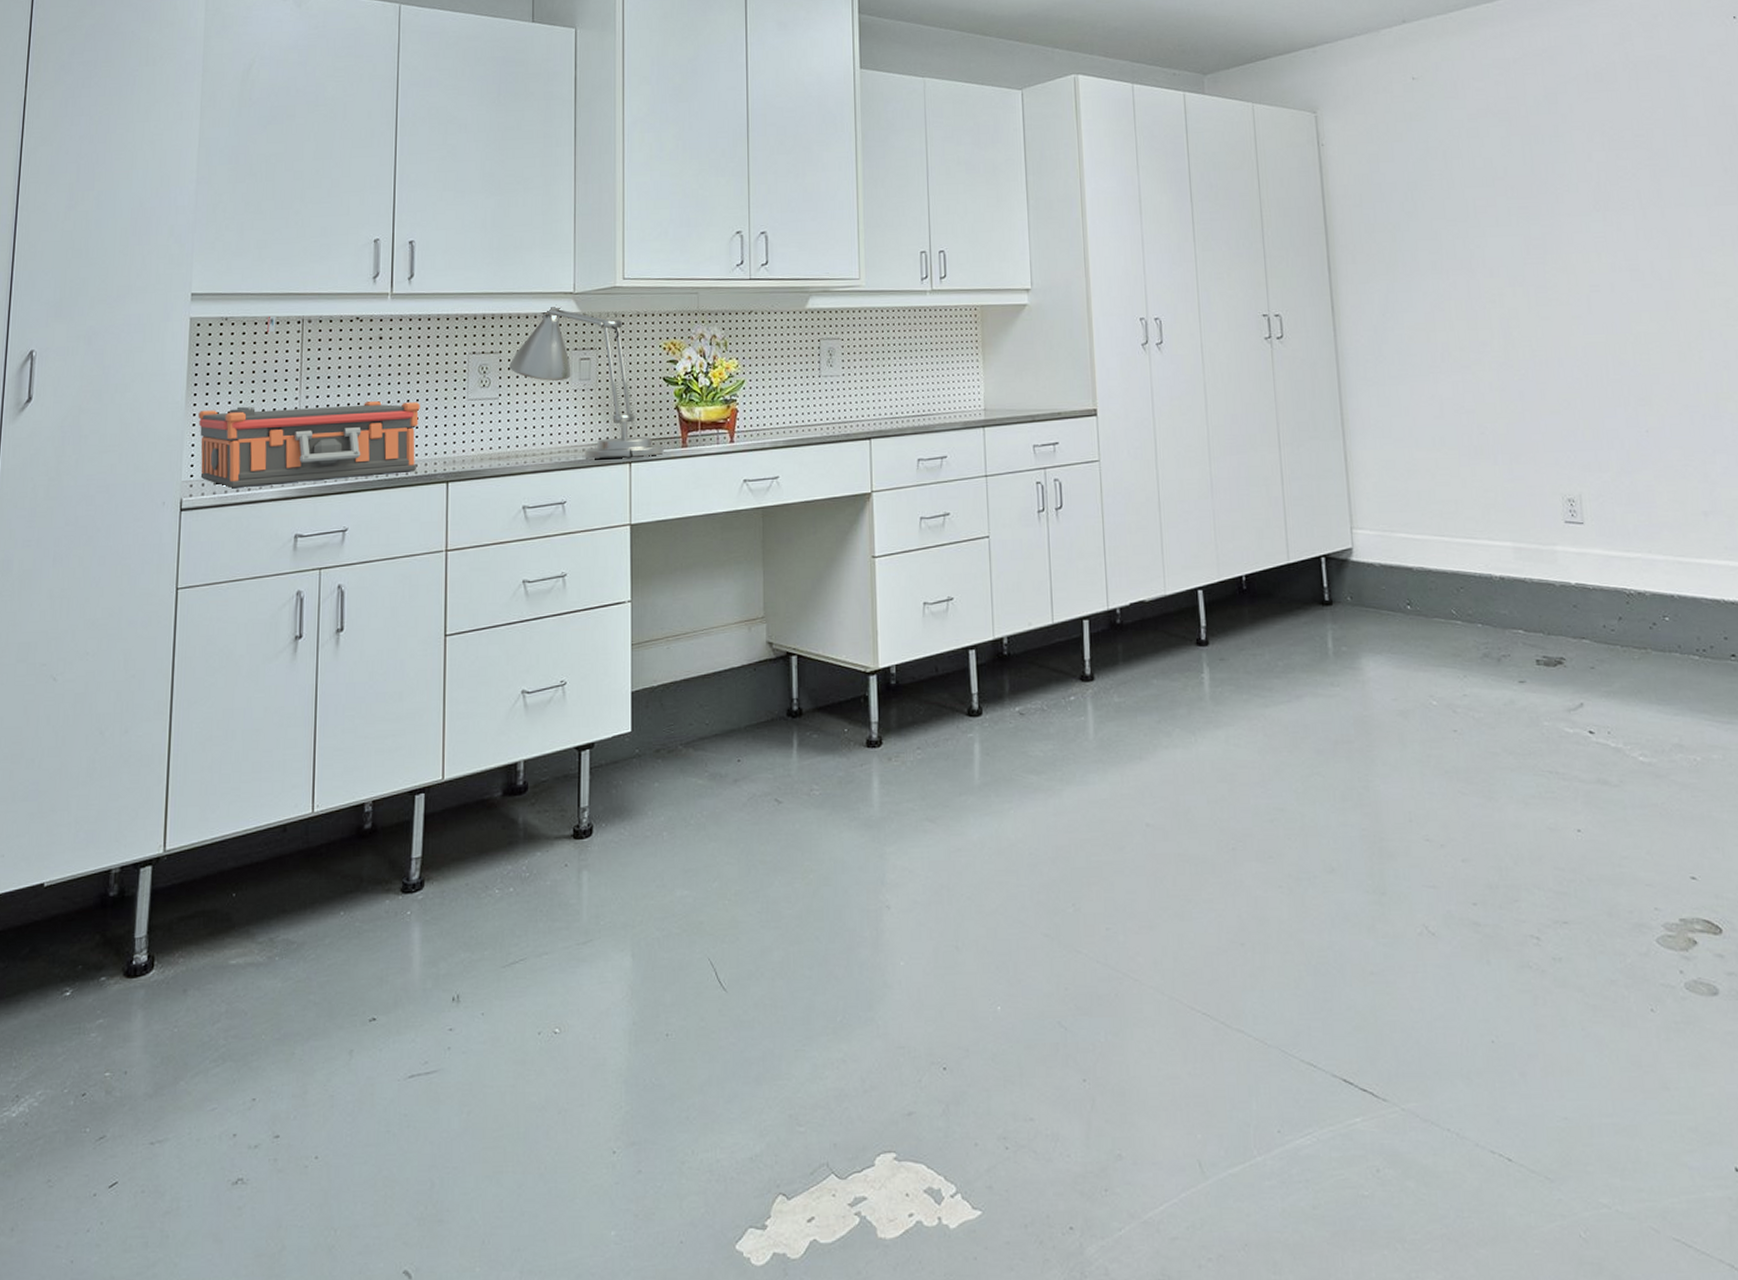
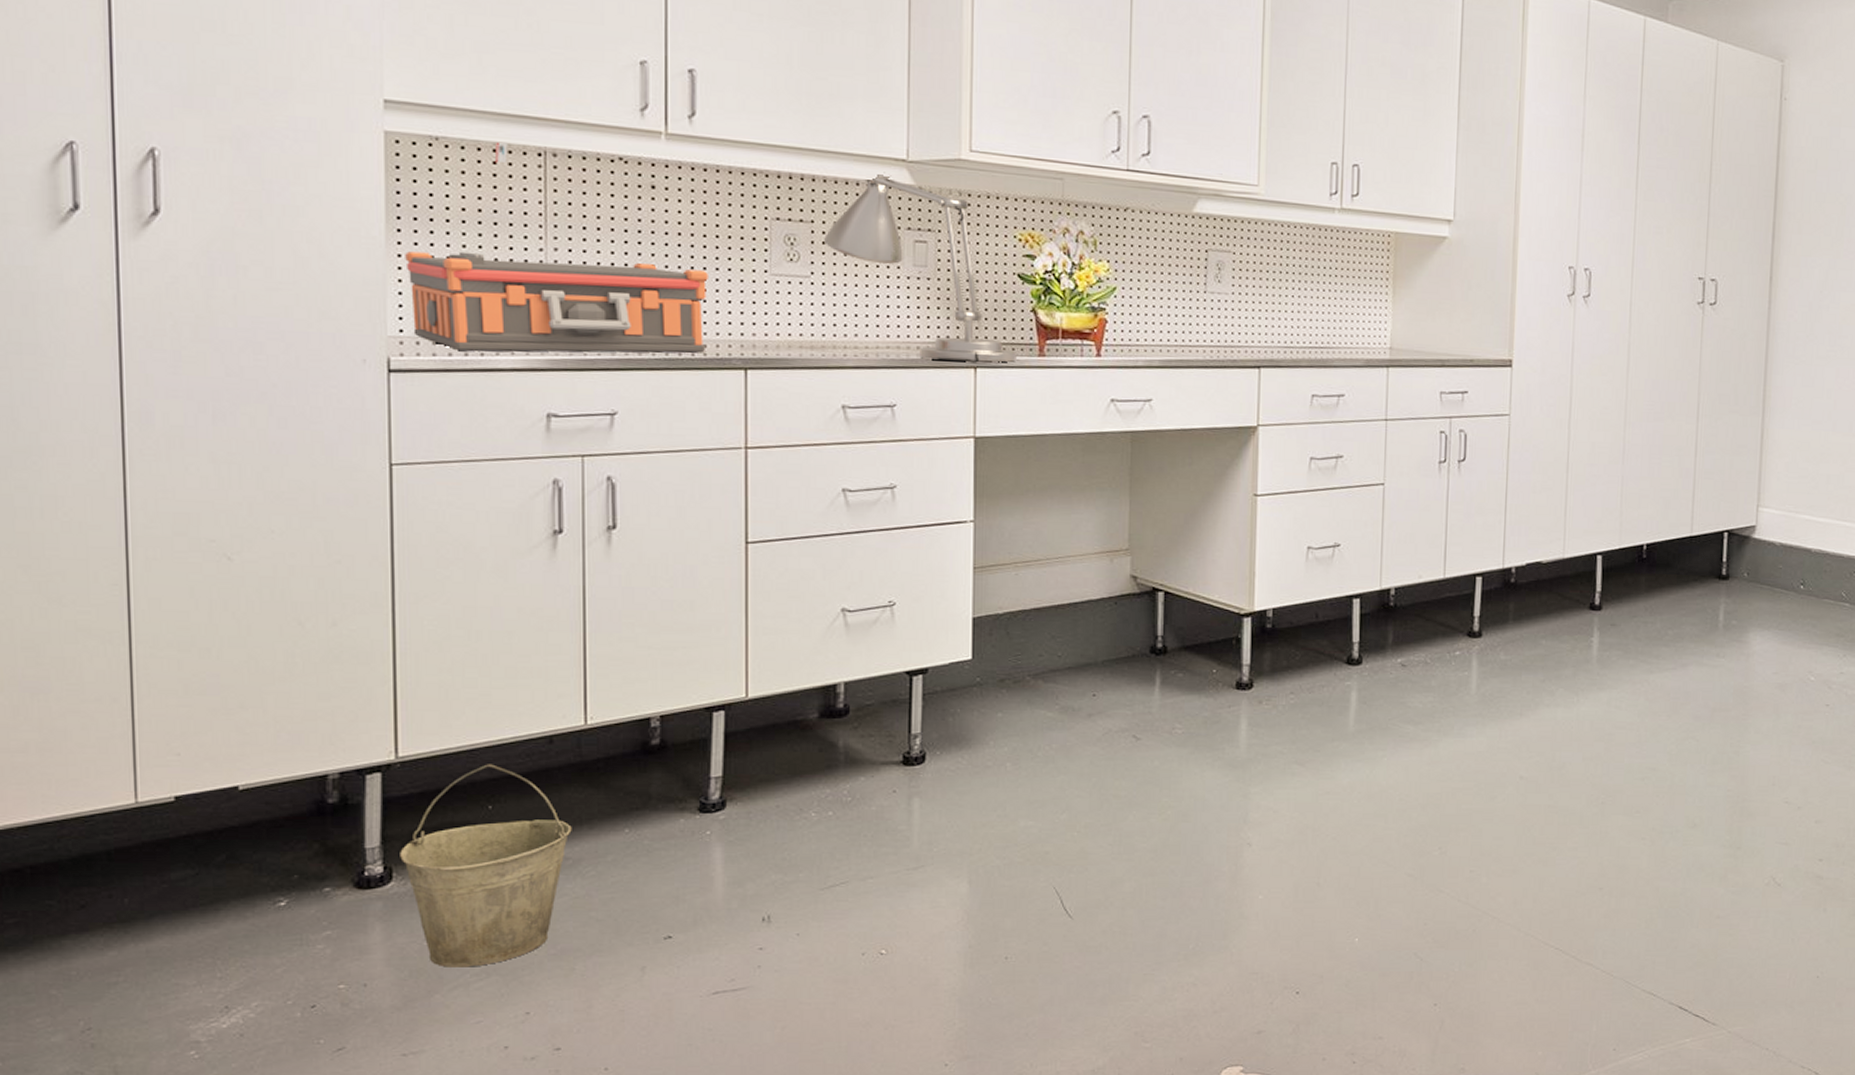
bucket: none [161,853,298,1054] -> present [400,764,572,968]

